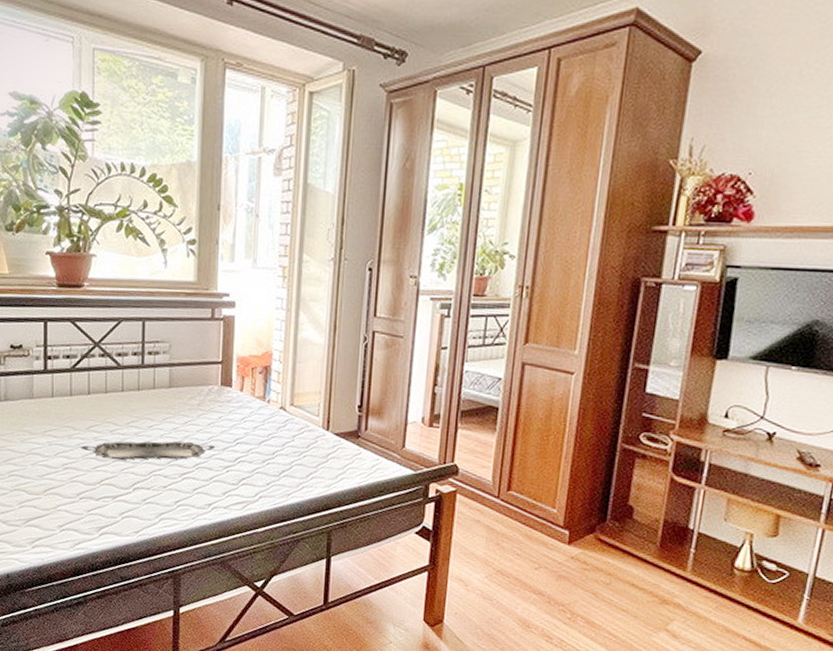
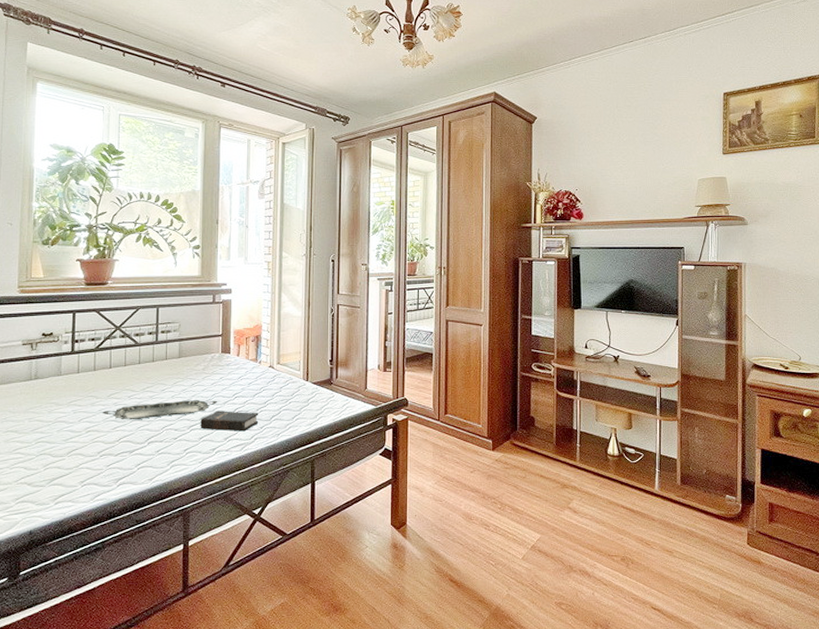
hardback book: none [194,458,265,487] -> present [200,411,259,432]

